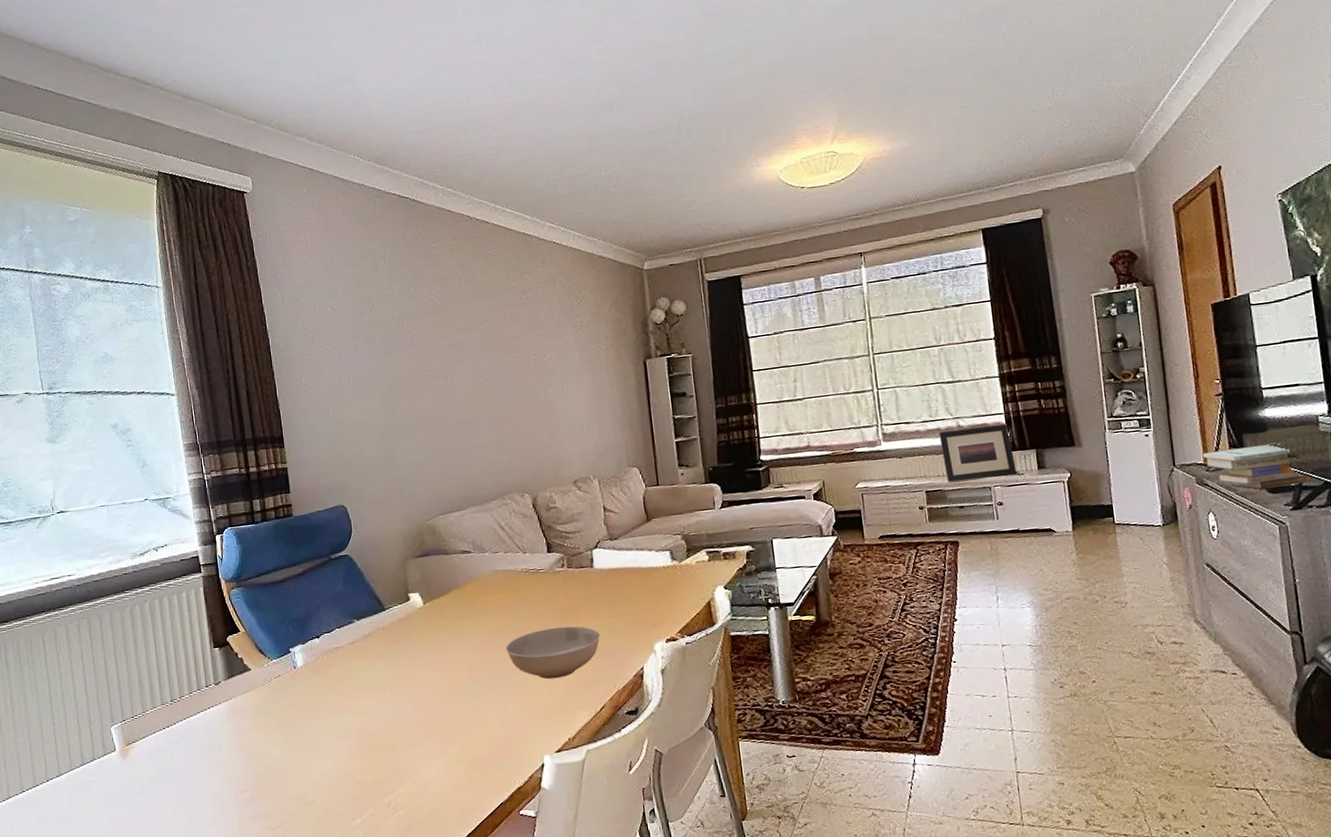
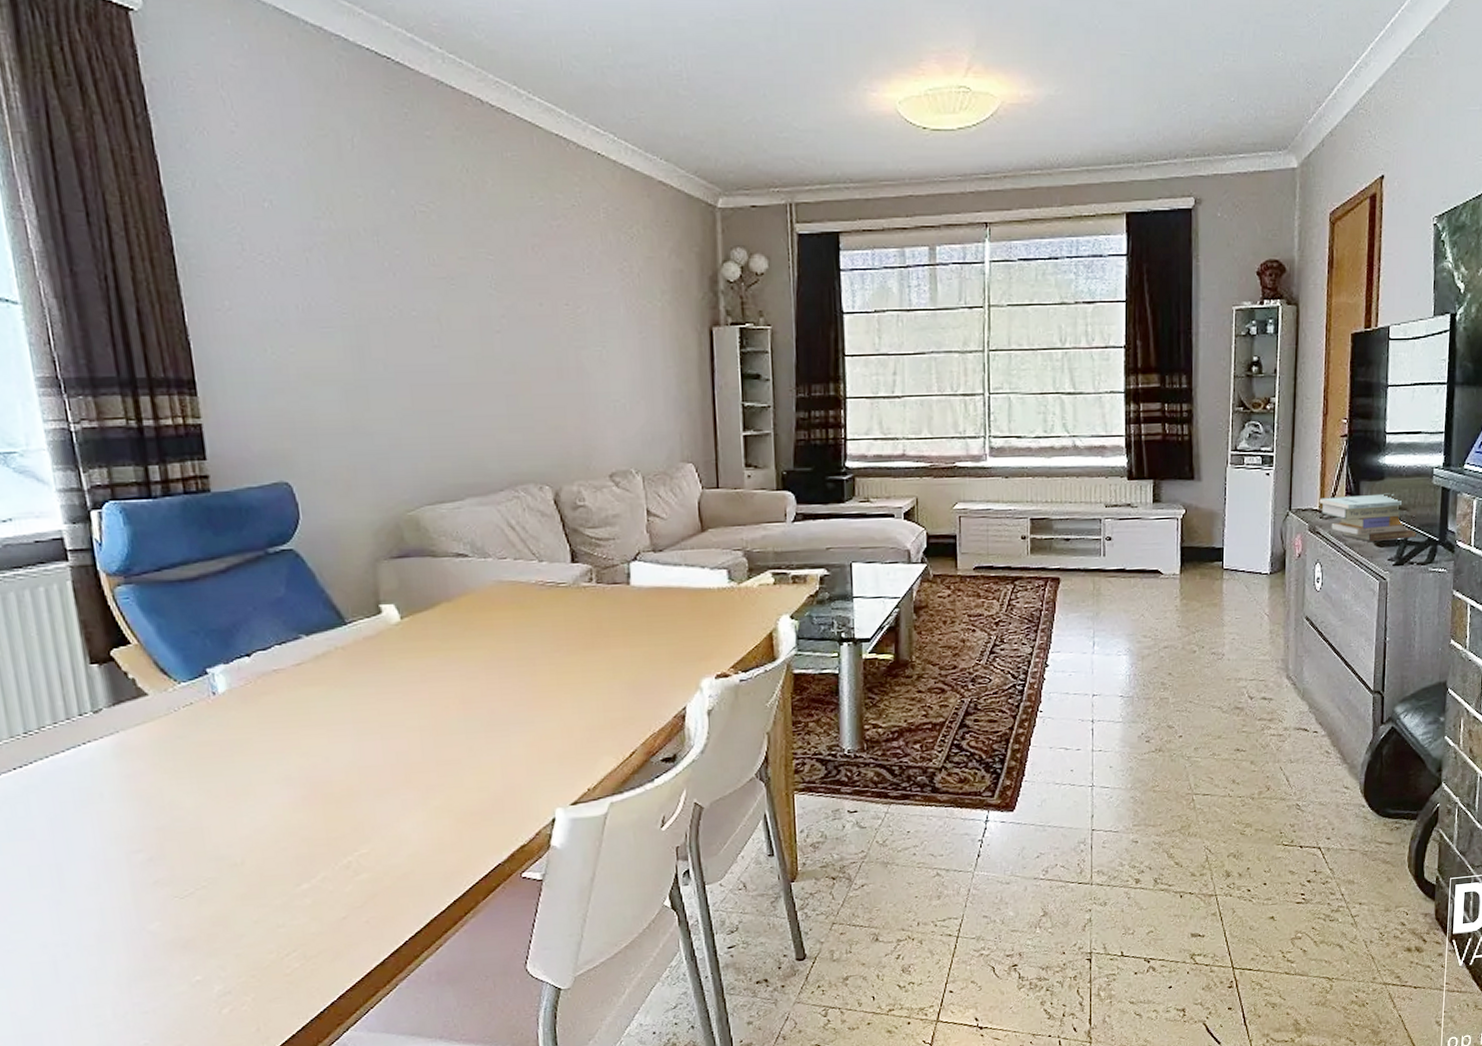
bowl: present [506,626,600,680] -> none [511,654,634,718]
picture frame: present [938,424,1017,482] -> none [1052,448,1130,510]

